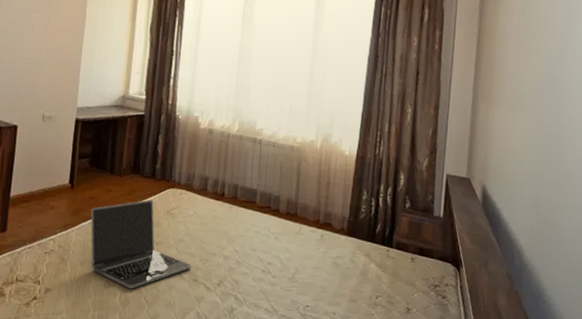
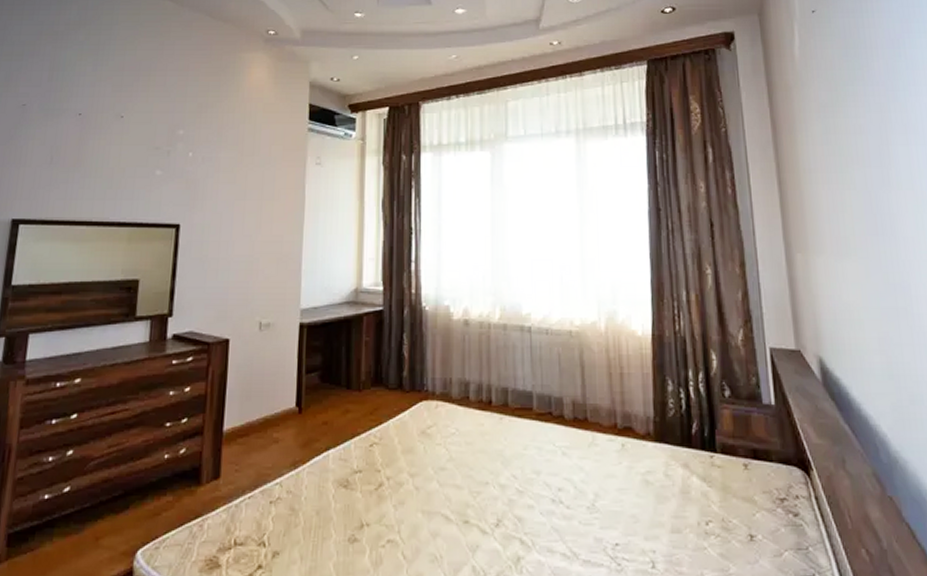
laptop: present [90,199,192,290] -> none [325,418,460,543]

